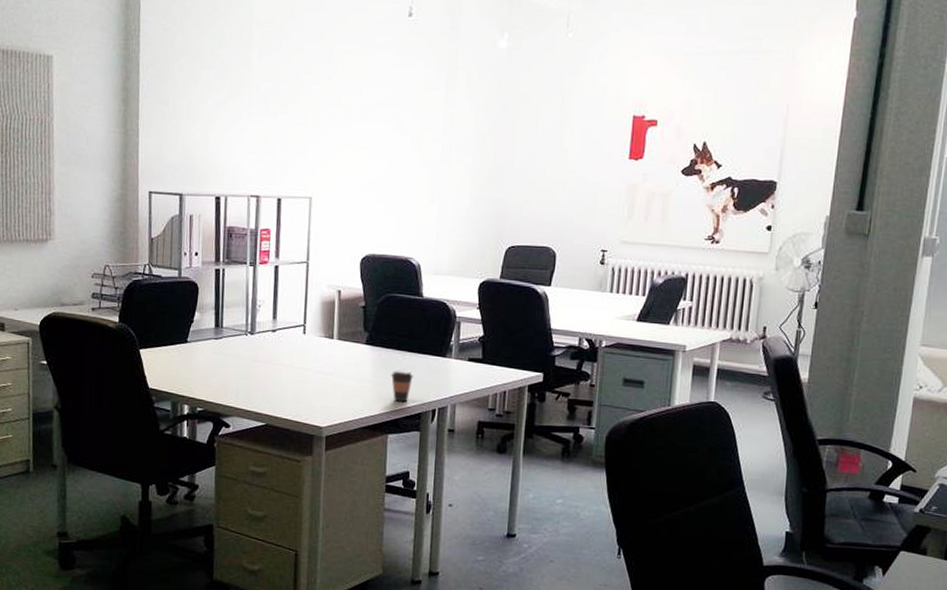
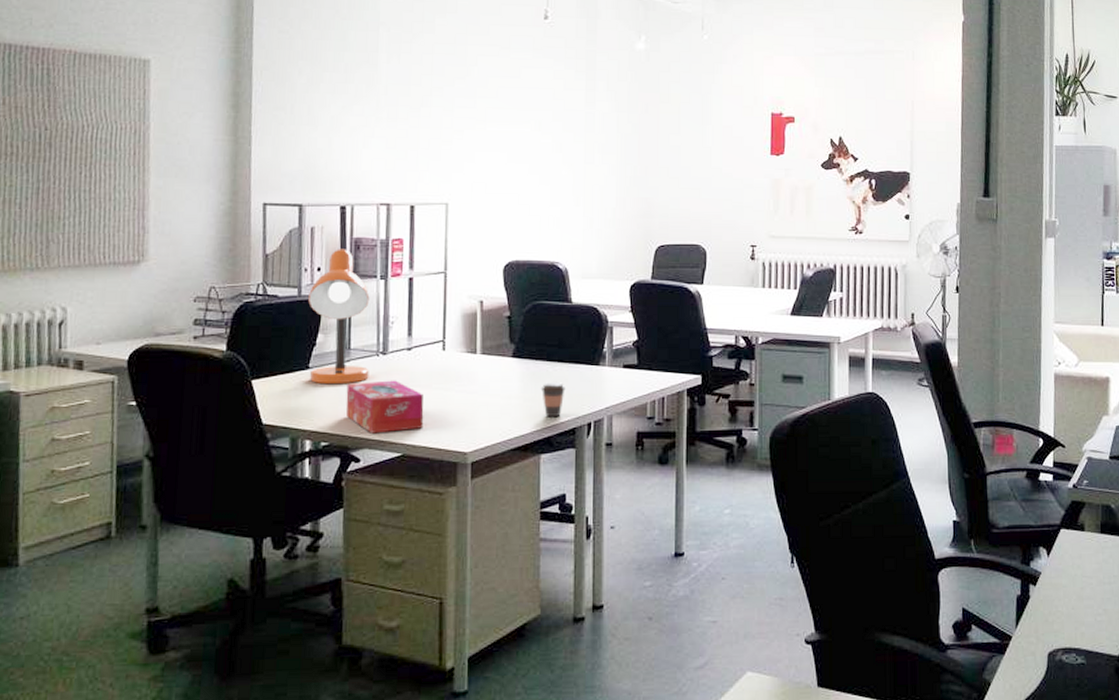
desk lamp: none [186,236,240,358] -> present [307,249,370,385]
tissue box: none [218,357,286,404] -> present [345,380,424,434]

